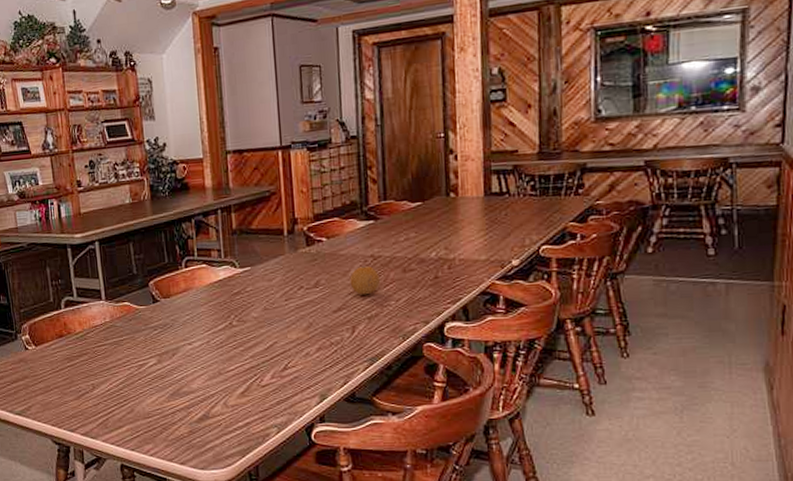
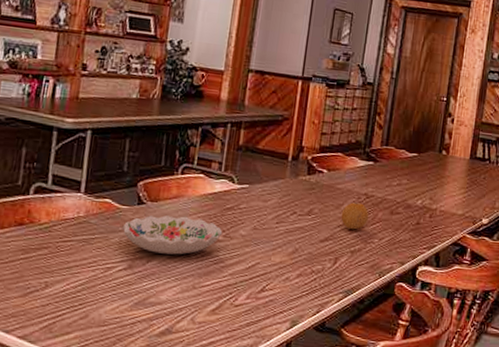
decorative bowl: none [144,307,236,346] -> present [122,214,223,255]

